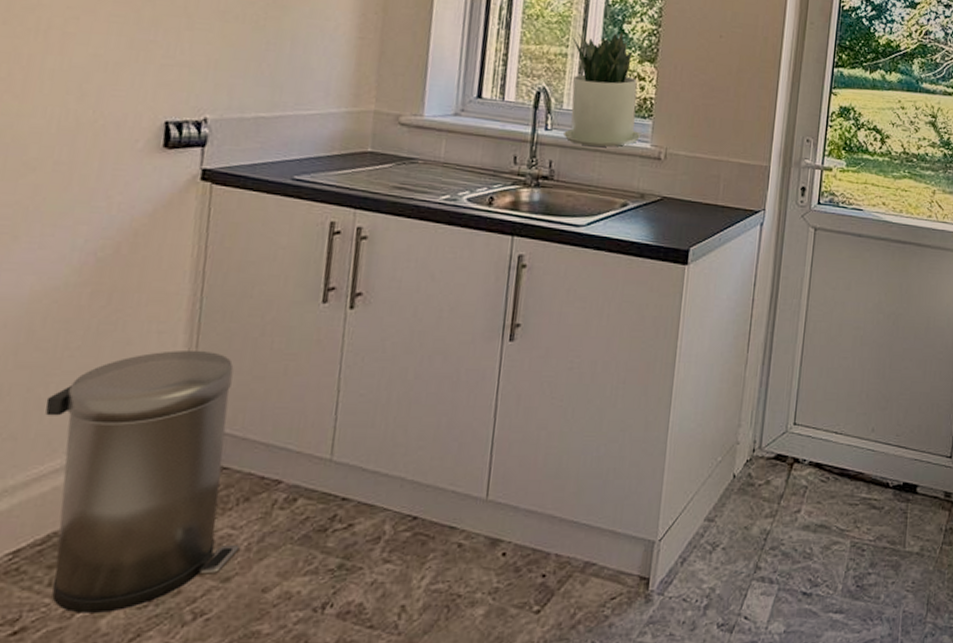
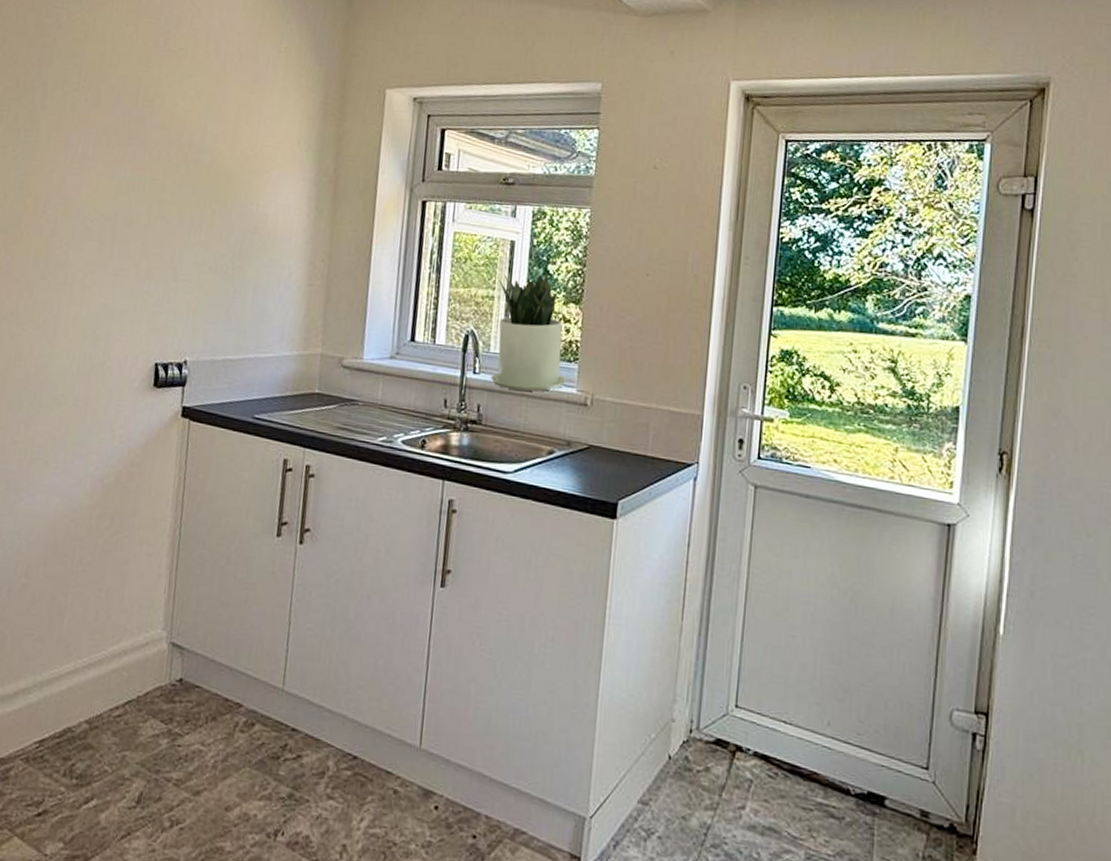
pedal bin: present [45,350,240,613] -> none [64,572,208,808]

